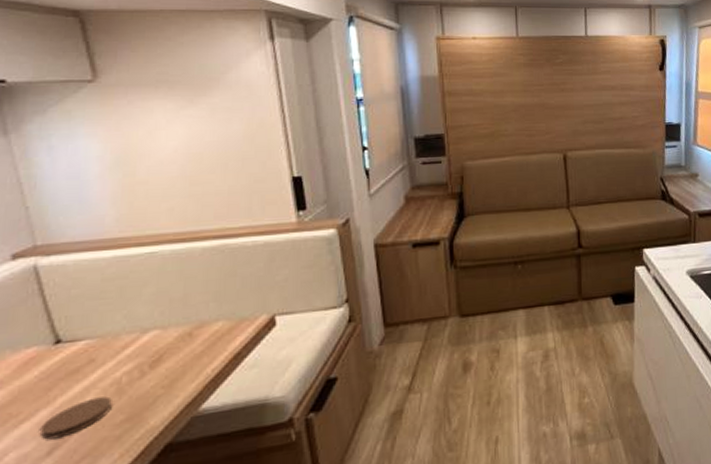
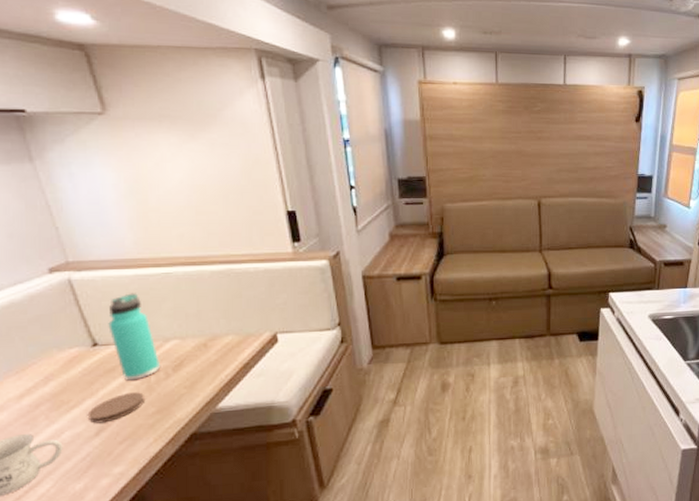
thermos bottle: none [76,278,136,384] -> present [108,293,161,381]

